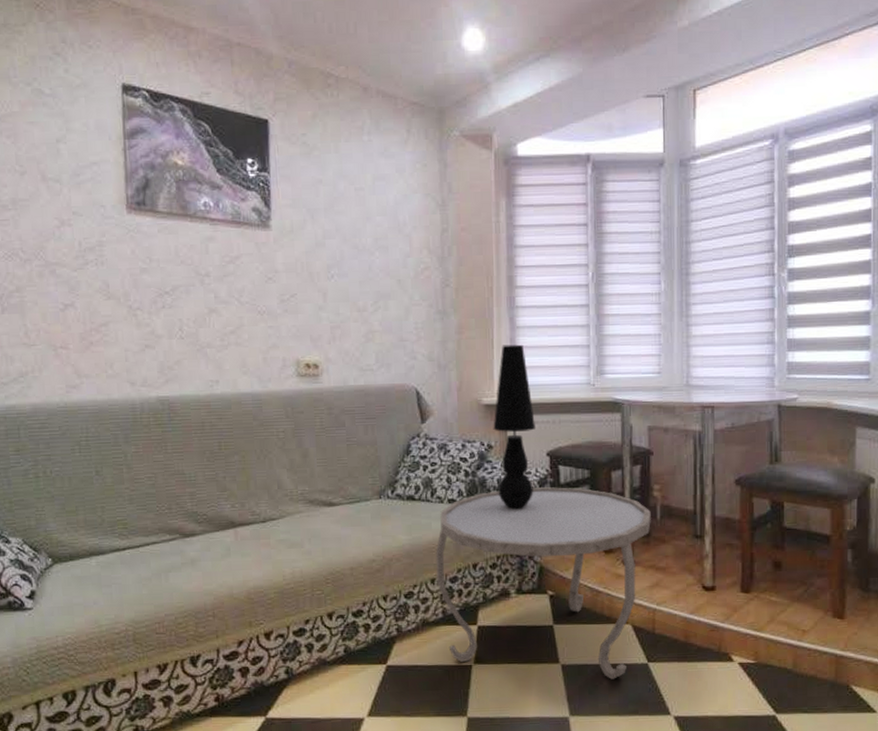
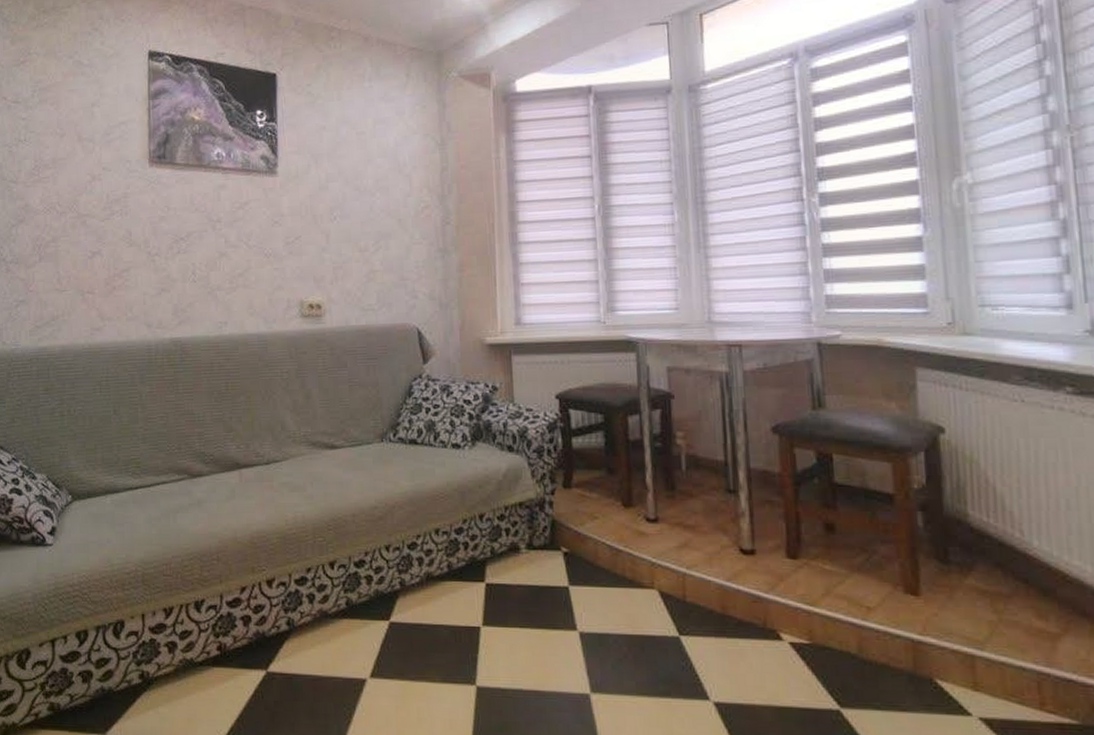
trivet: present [435,487,651,680] -> none [439,432,676,653]
table lamp: present [493,344,535,510] -> none [497,281,543,457]

